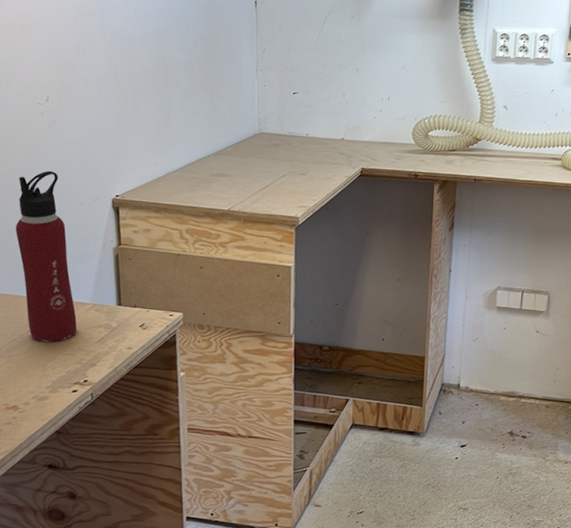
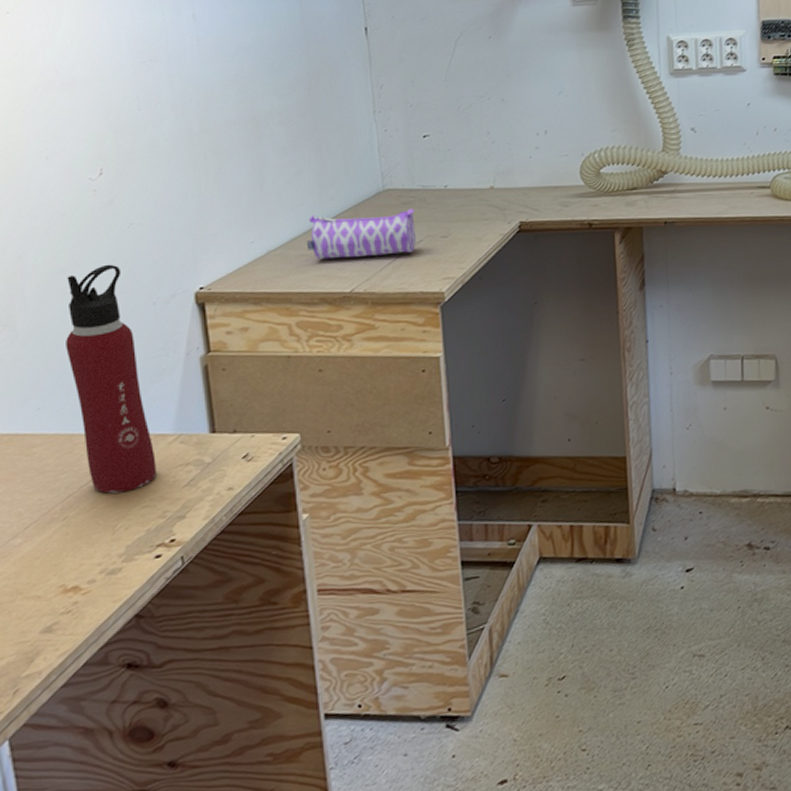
pencil case: none [197,147,281,184] -> present [306,209,416,260]

